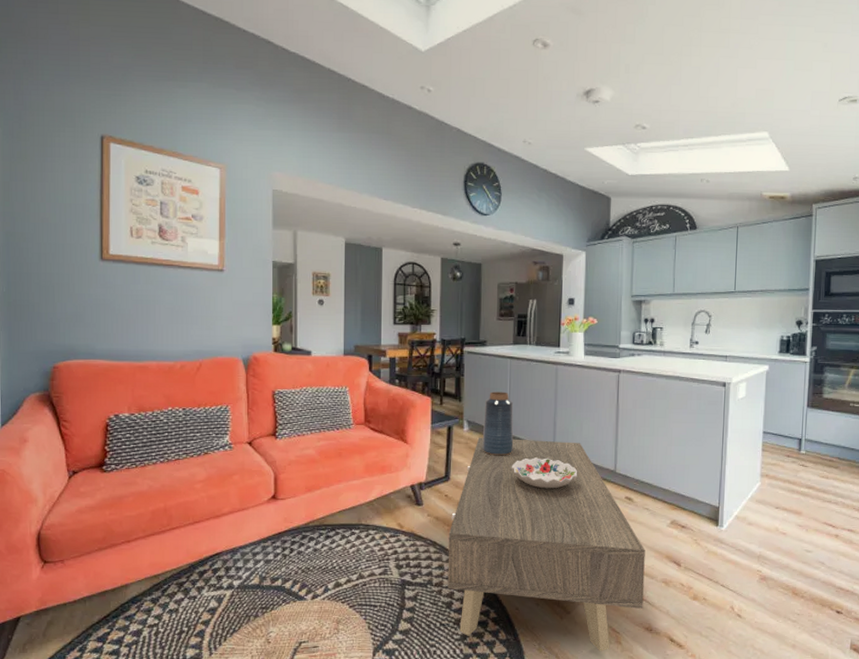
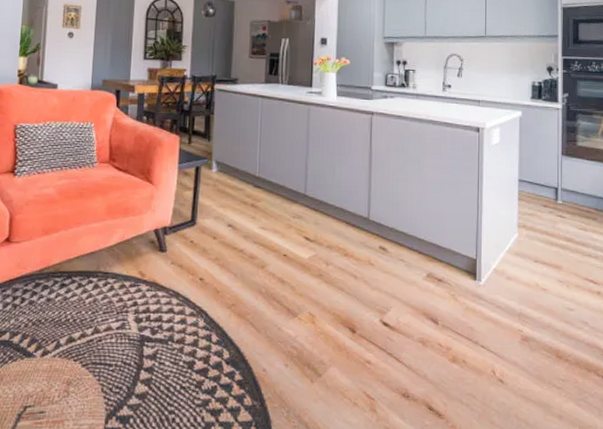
coffee table: present [447,437,645,652] -> none [190,179,401,422]
vase: present [482,391,514,456] -> none [230,131,264,200]
decorative bowl: present [511,457,578,489] -> none [260,202,330,236]

